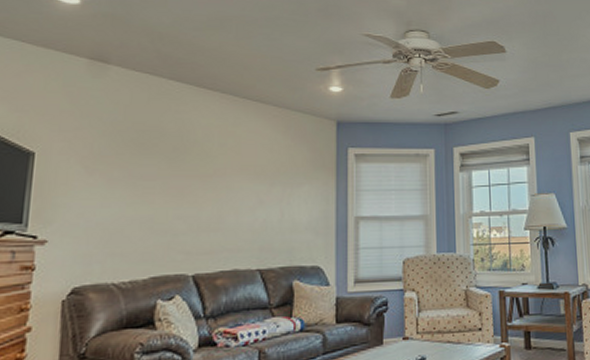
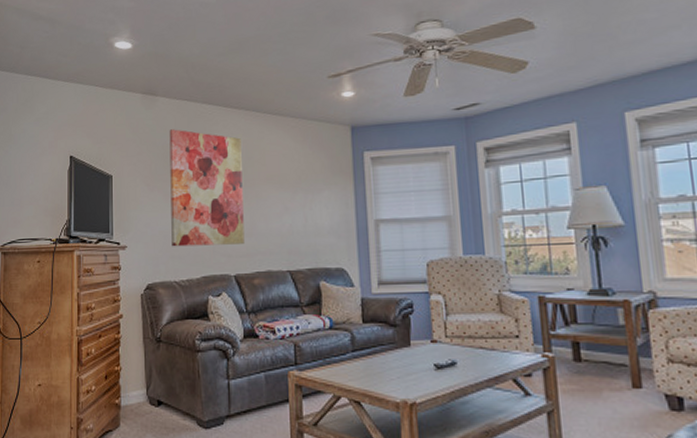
wall art: none [112,104,213,242] -> present [169,129,245,247]

